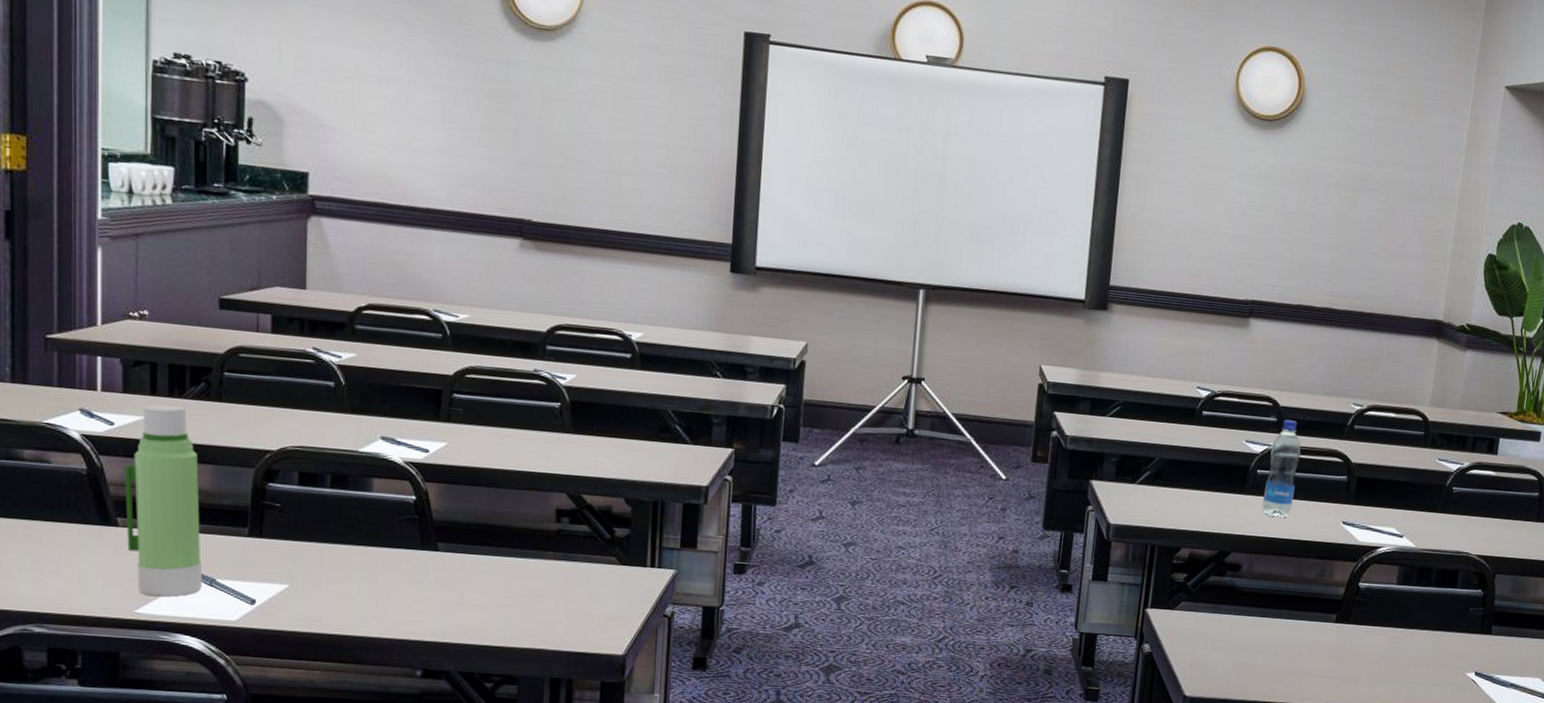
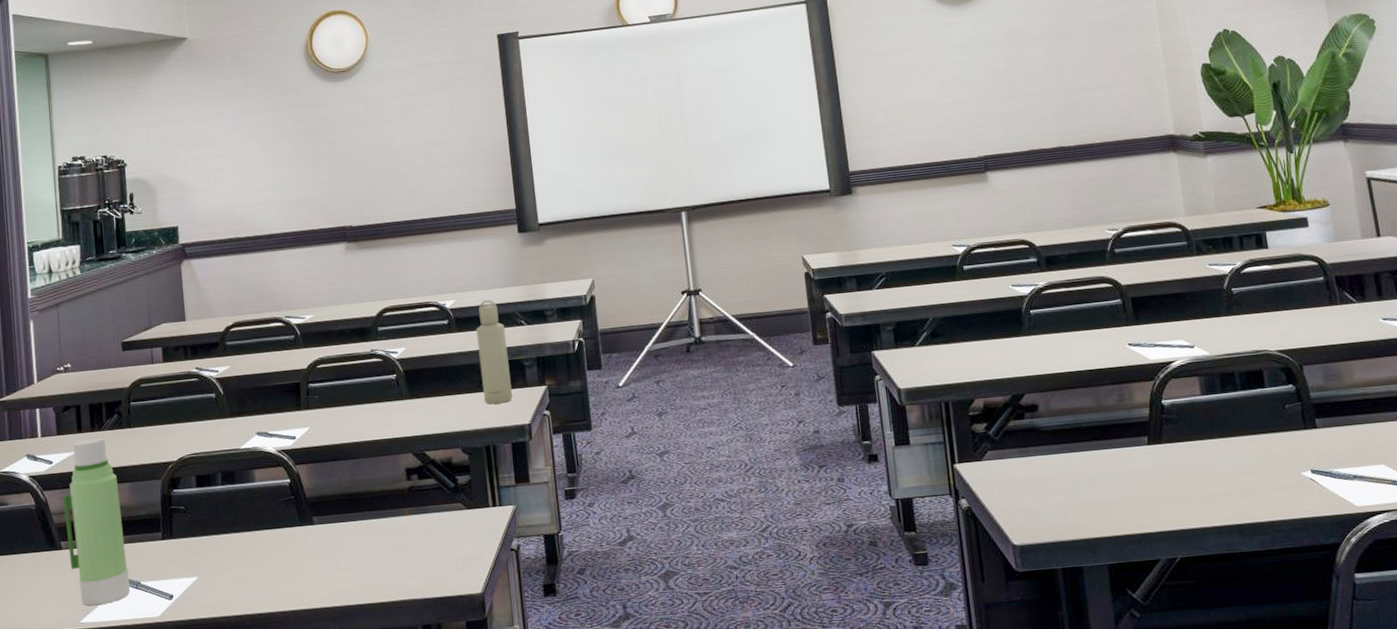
bottle: none [660,340,697,459] -> present [476,299,512,405]
bottle: present [1262,419,1301,519] -> none [1038,257,1074,352]

